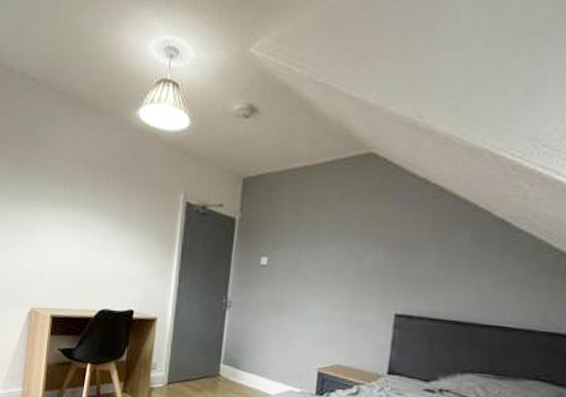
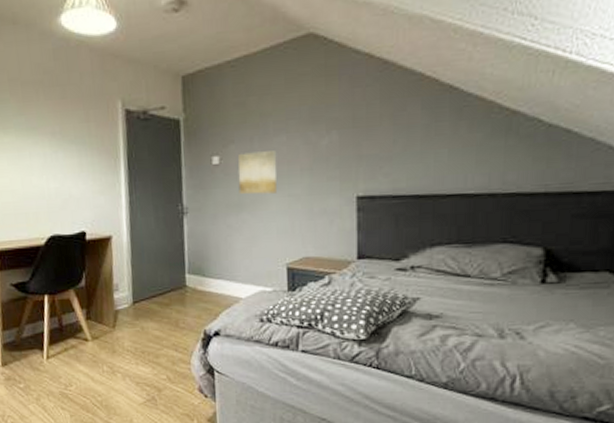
wall art: none [281,257,323,300] -> present [237,151,277,195]

